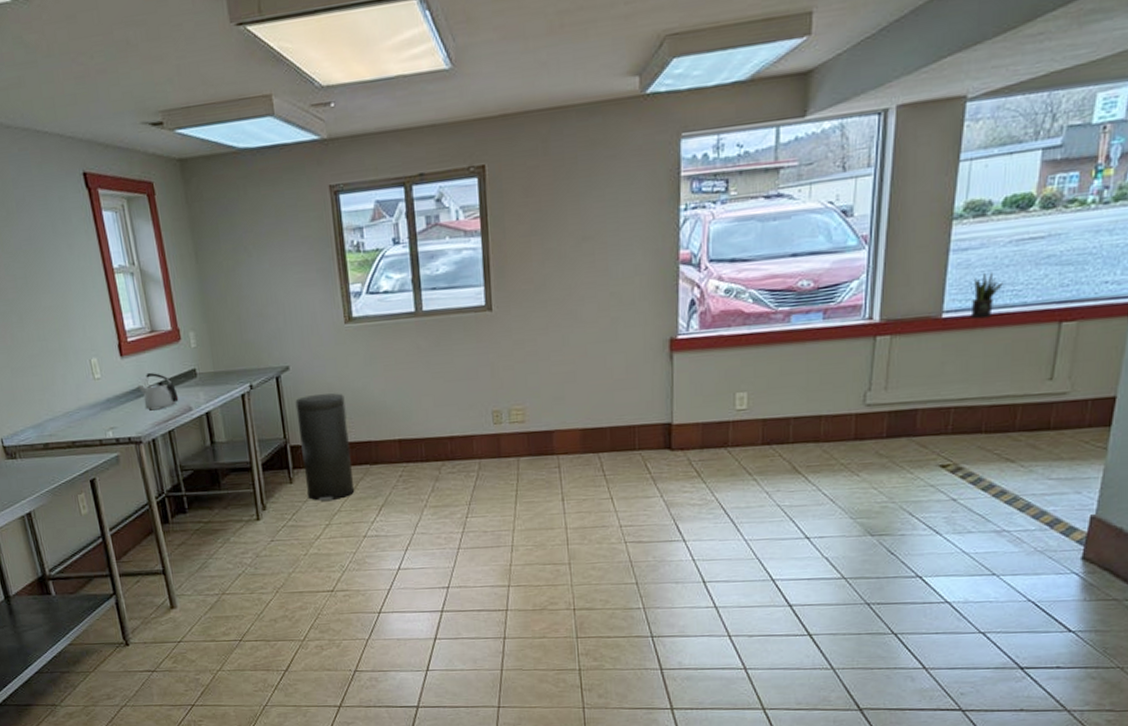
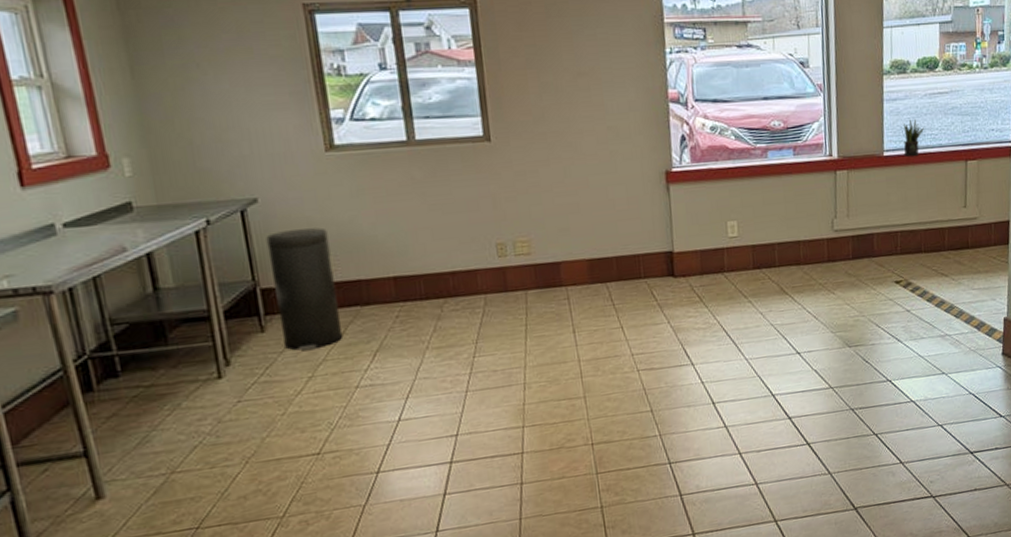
kettle: present [137,372,179,411] -> none [45,206,108,253]

